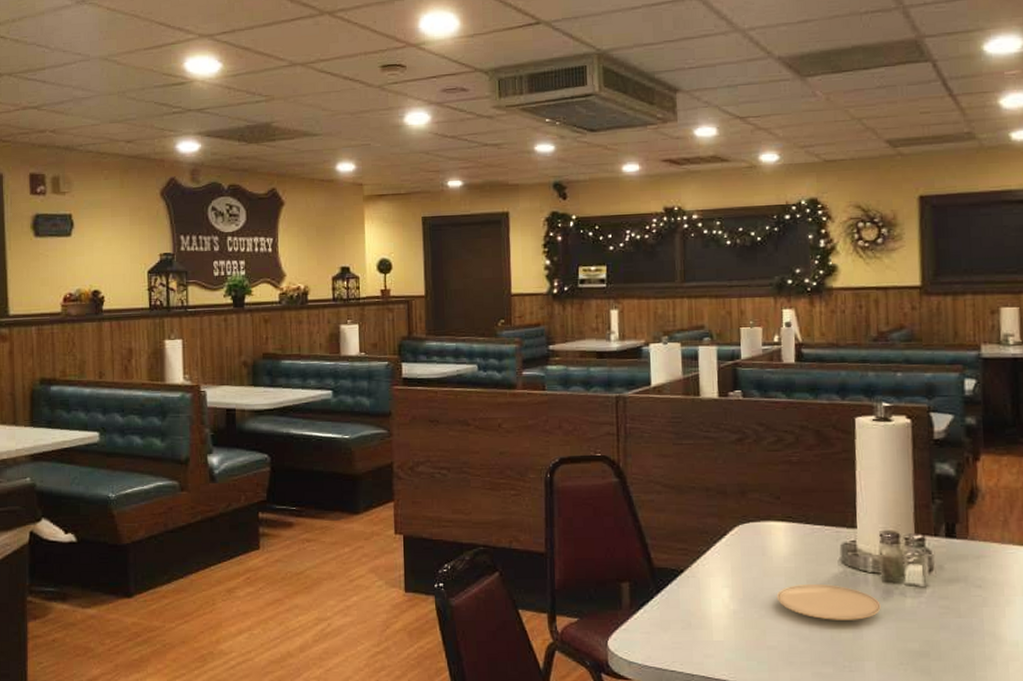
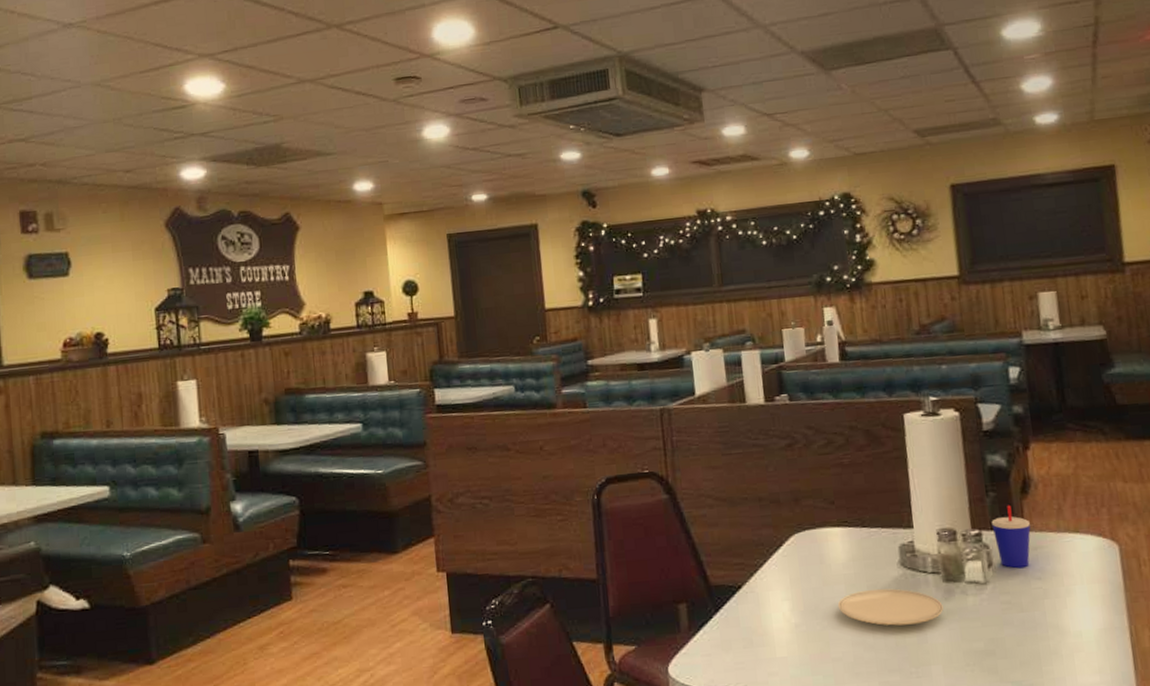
beverage cup: none [935,513,975,574] -> present [991,505,1031,568]

